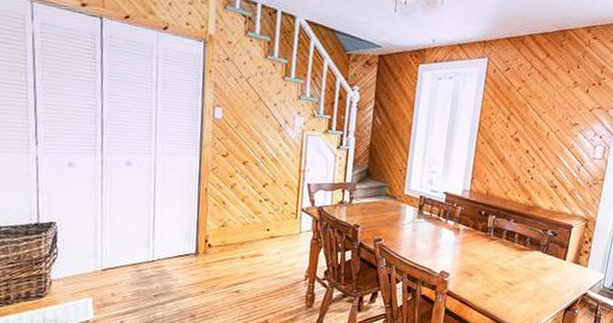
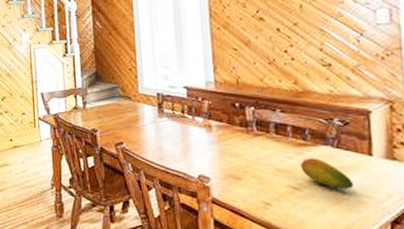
fruit: none [517,260,550,285] -> present [300,157,355,189]

